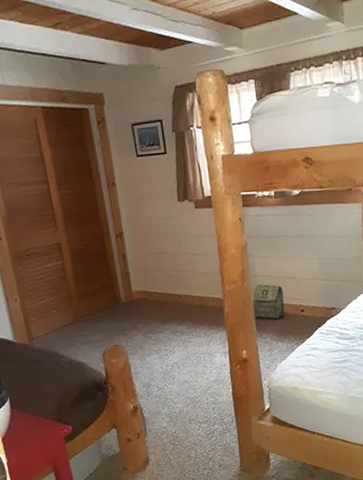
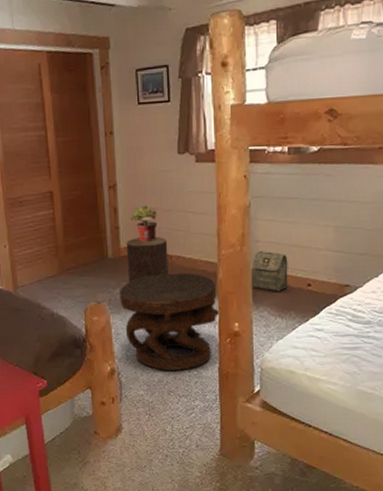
side table: none [134,309,229,402] -> present [119,273,220,371]
stool: none [137,279,180,323] -> present [126,237,169,282]
potted plant: none [138,250,167,285] -> present [129,205,160,242]

